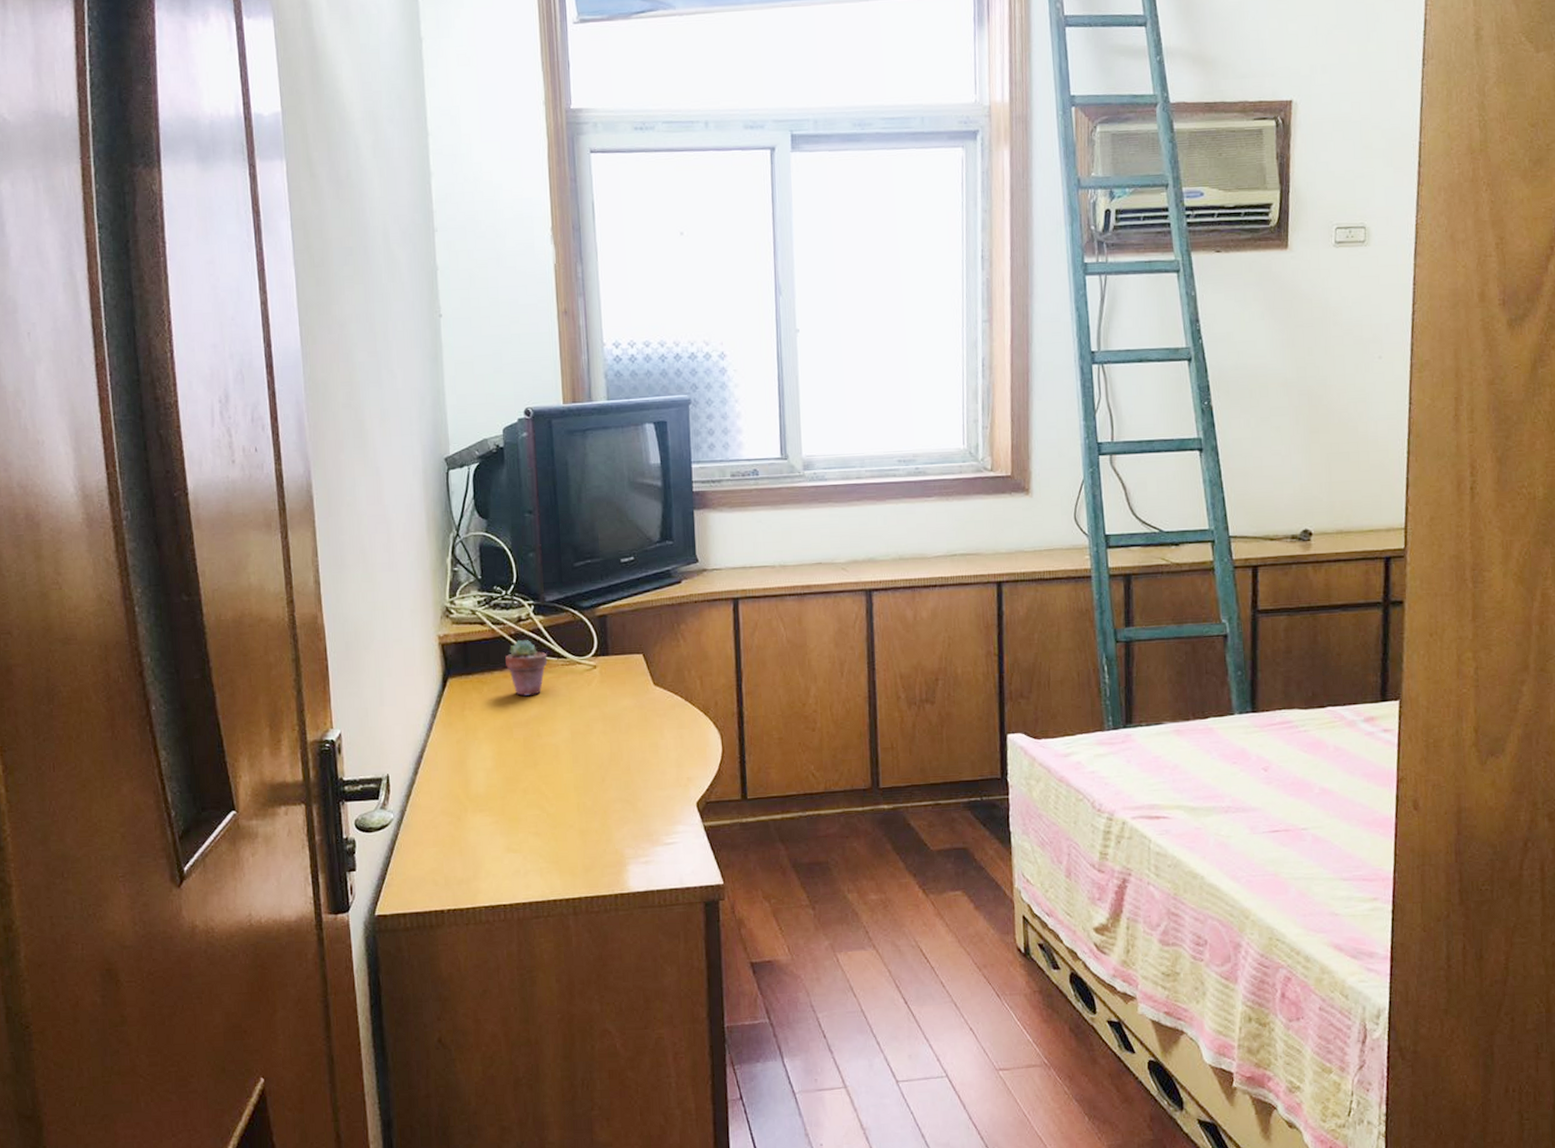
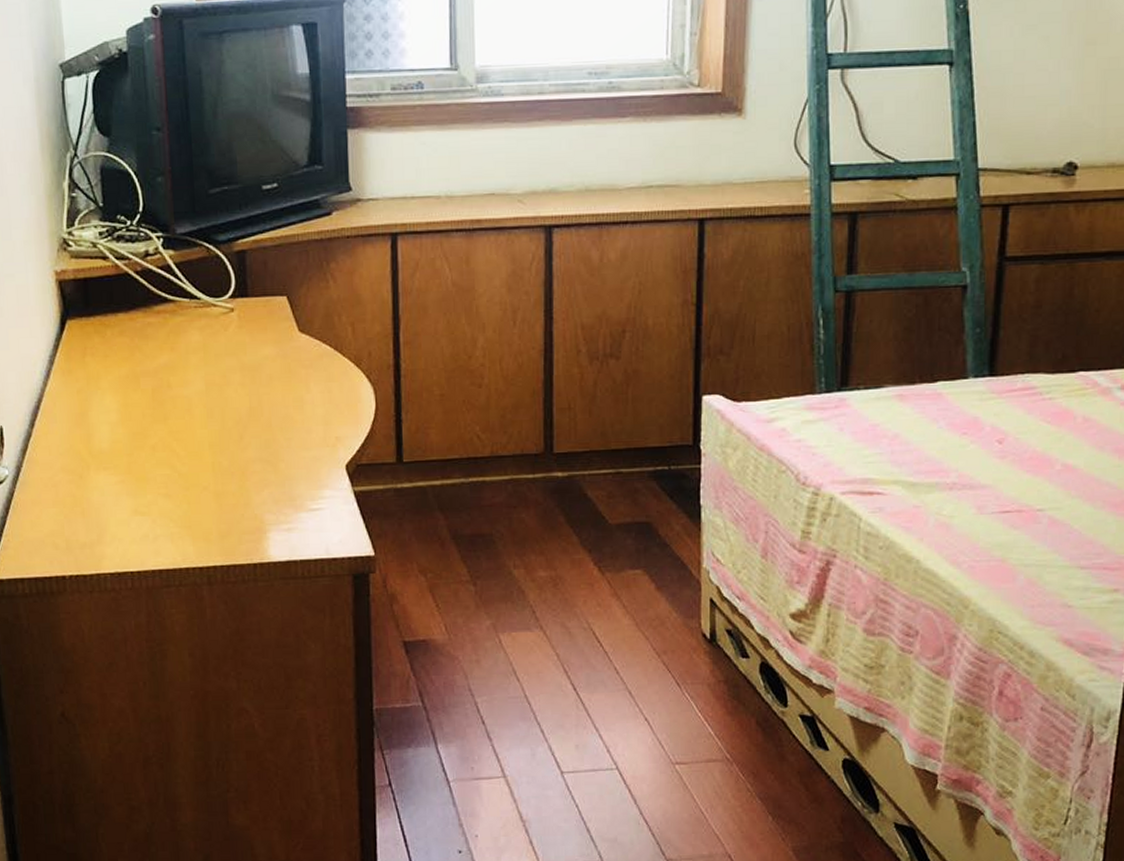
potted succulent: present [505,639,548,696] -> none [131,277,179,341]

